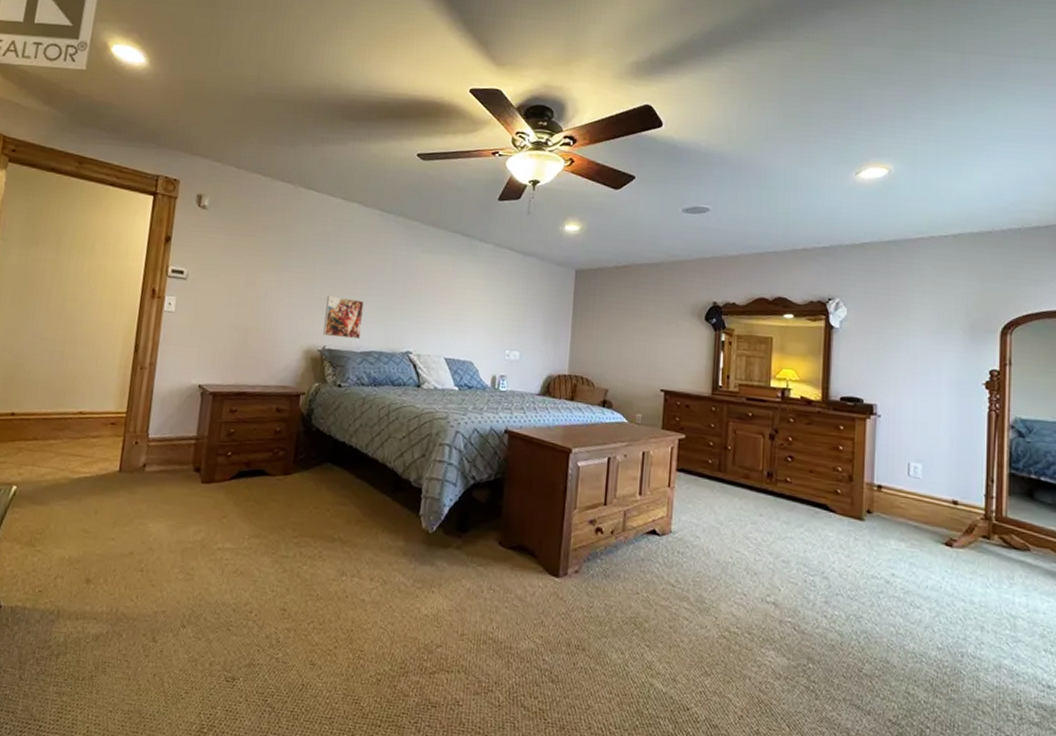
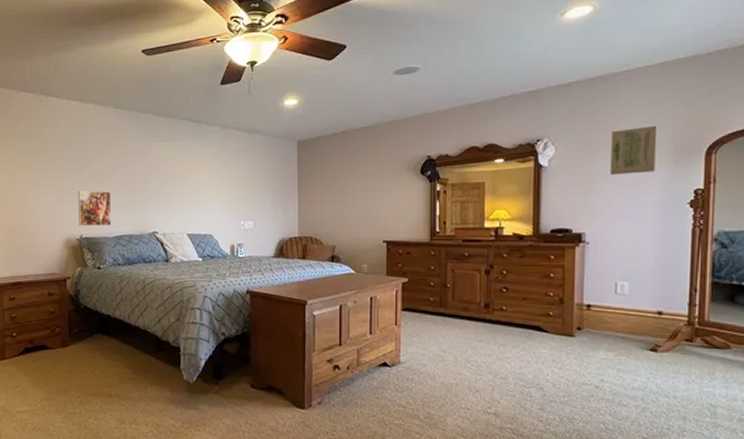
wall art: none [904,297,952,347] -> present [610,125,657,175]

